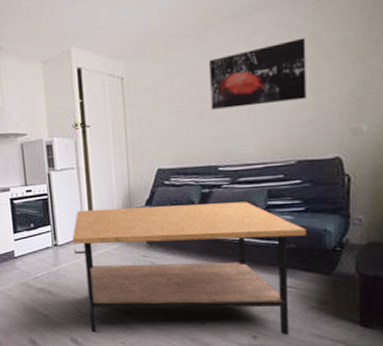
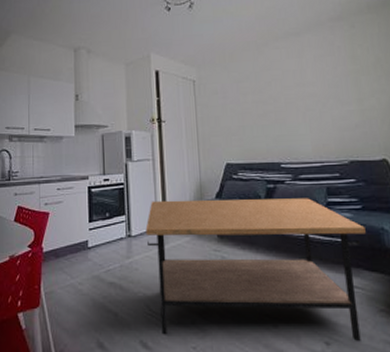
wall art: present [209,37,306,110] -> none [268,56,351,112]

